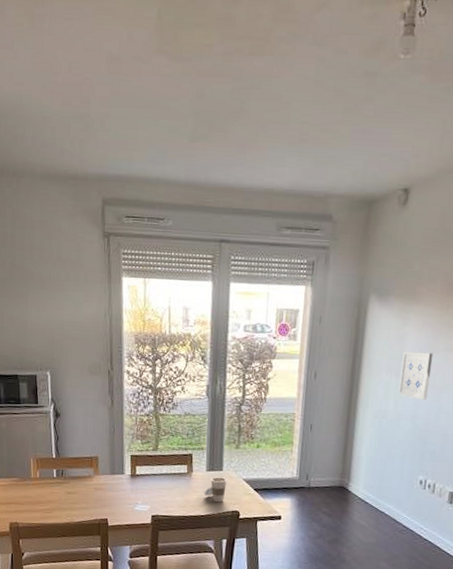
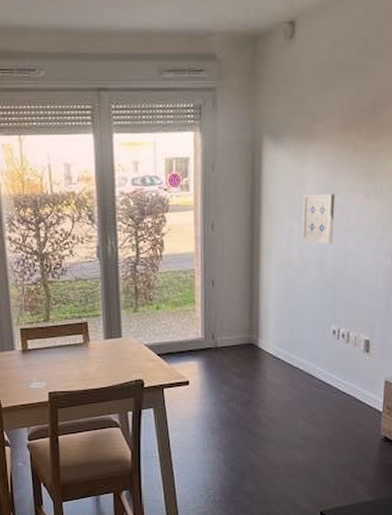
cup: present [204,476,228,502] -> none [103,344,128,372]

